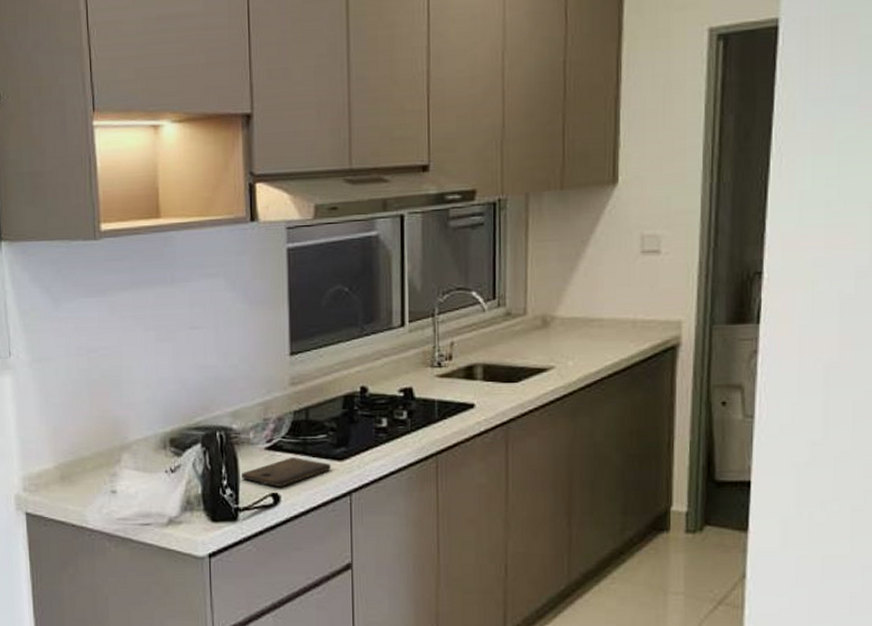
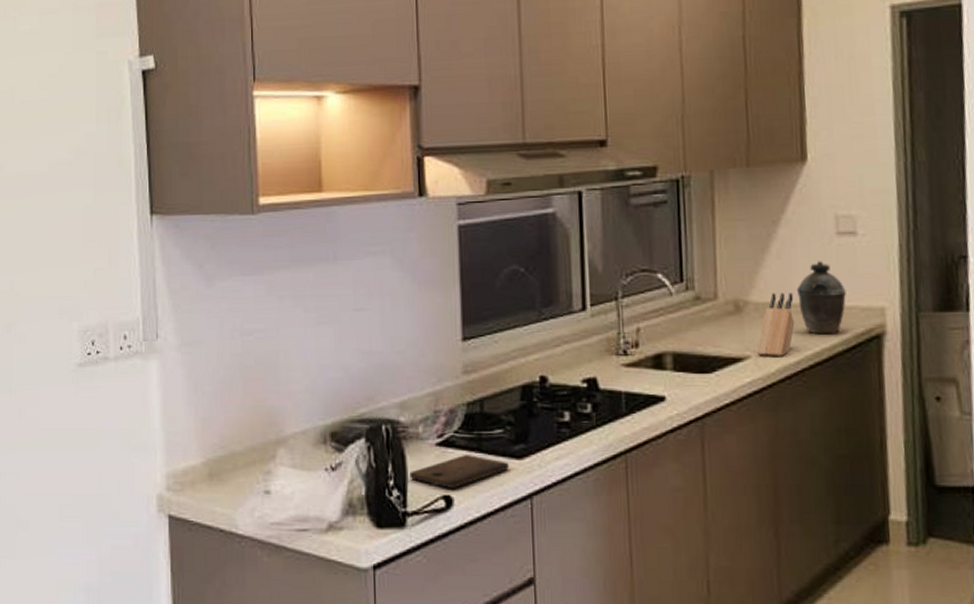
knife block: none [561,308,597,367] -> present [757,292,795,356]
kettle: none [600,278,646,346] -> present [796,261,846,335]

